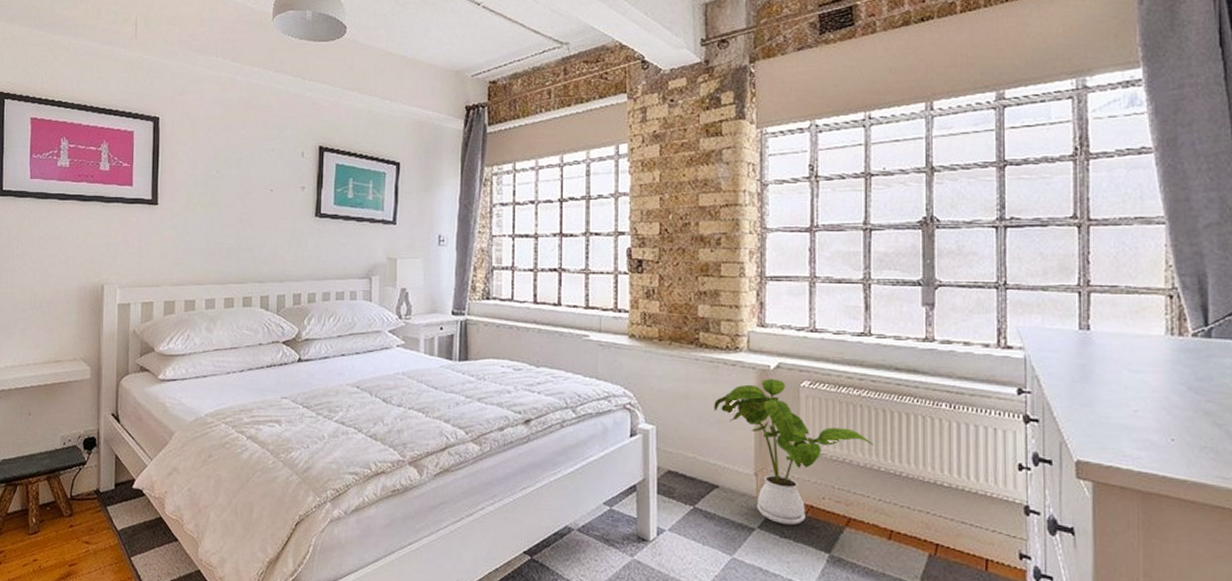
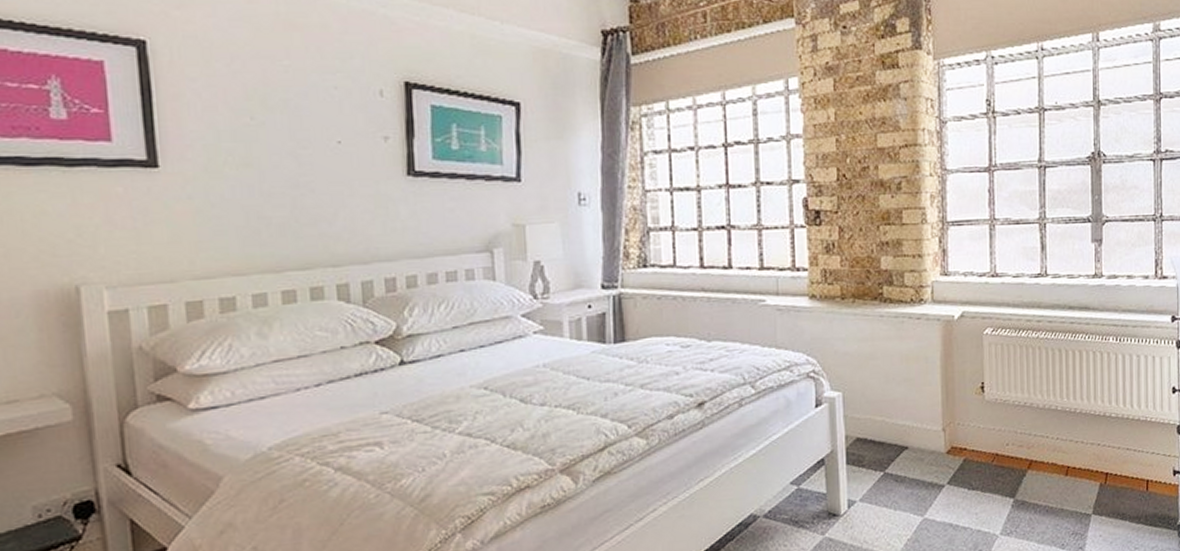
house plant: present [714,378,874,525] -> none [900,328,1052,477]

